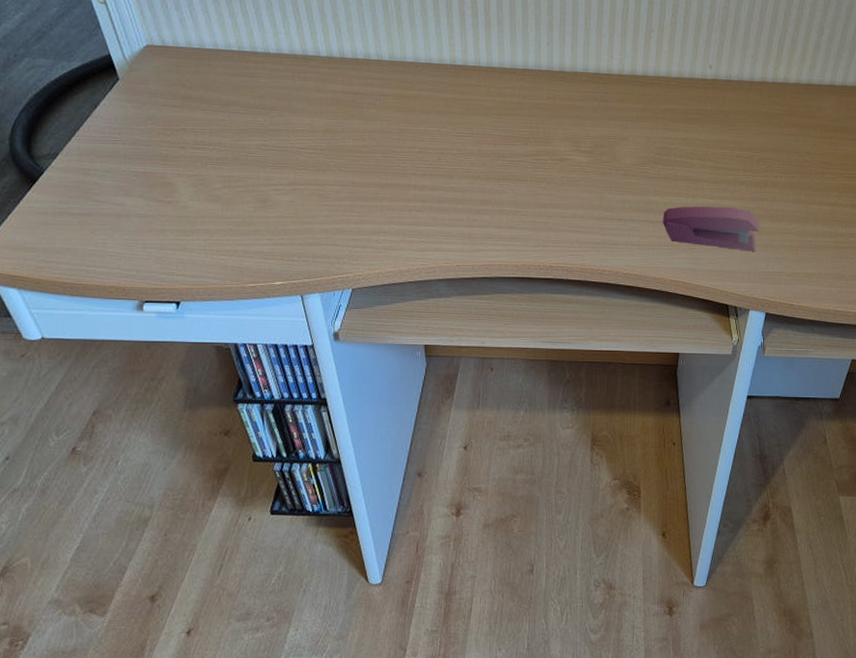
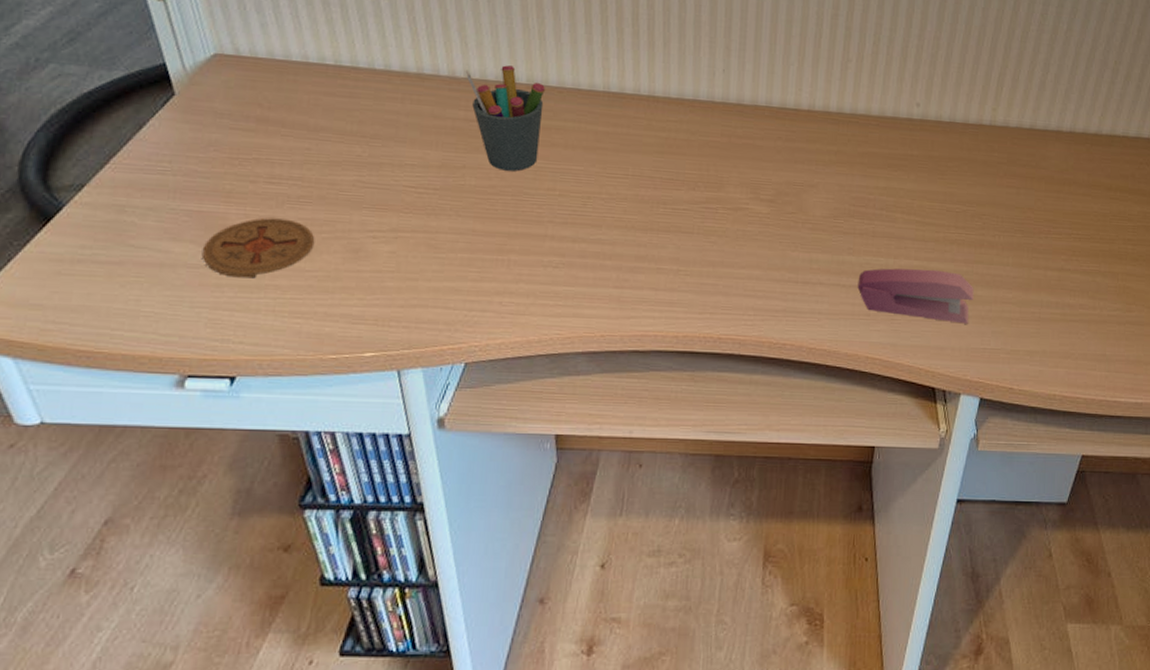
coaster: none [148,176,232,225] -> present [202,218,315,278]
pen holder: none [340,46,404,134] -> present [465,65,545,172]

